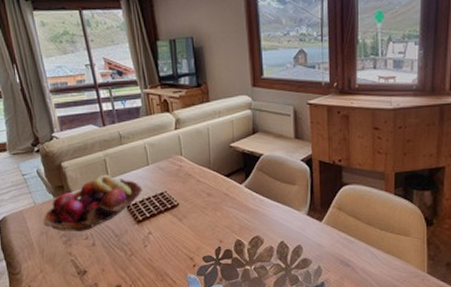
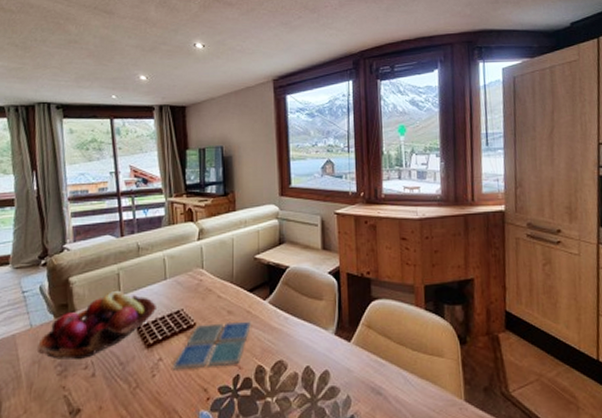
drink coaster: none [161,202,229,242] -> present [172,321,251,370]

